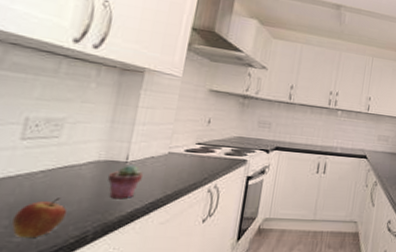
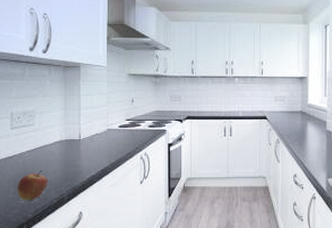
potted succulent: present [107,164,144,199] -> none [69,141,93,169]

